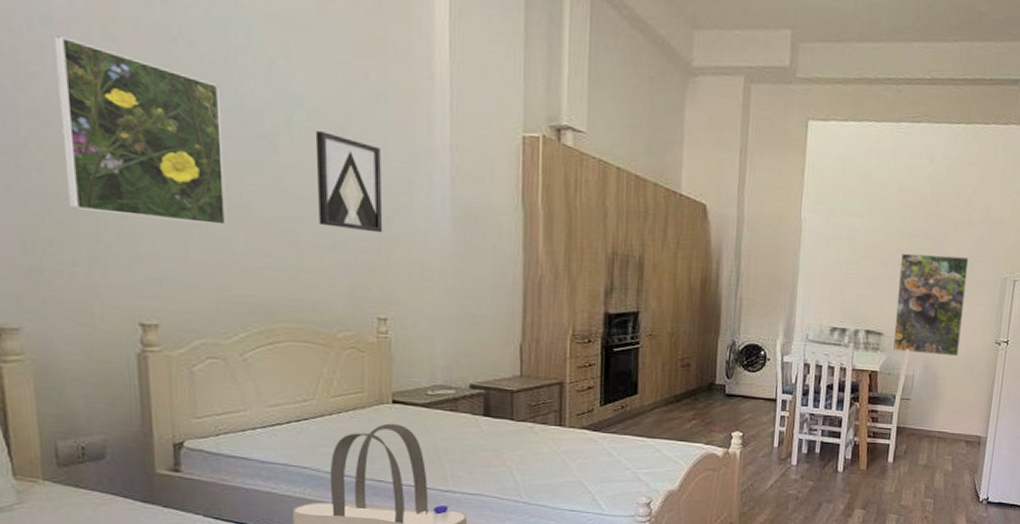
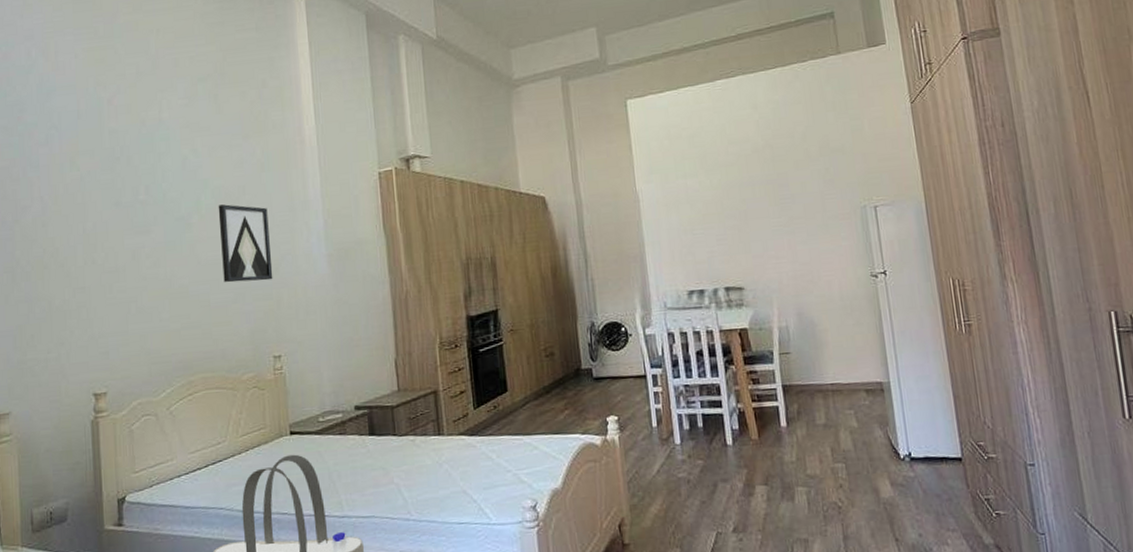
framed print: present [55,36,227,226] -> none [40,175,155,306]
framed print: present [892,253,969,357] -> none [745,192,833,304]

